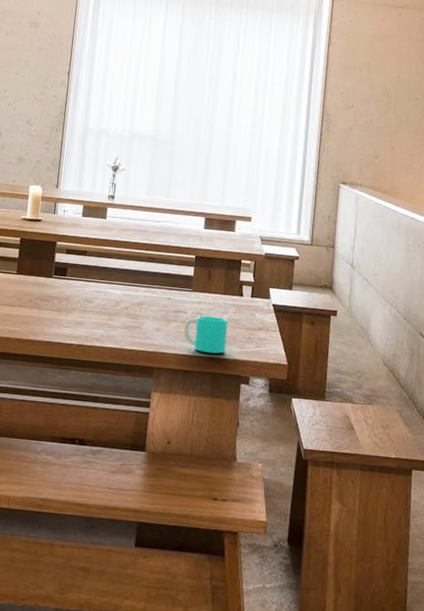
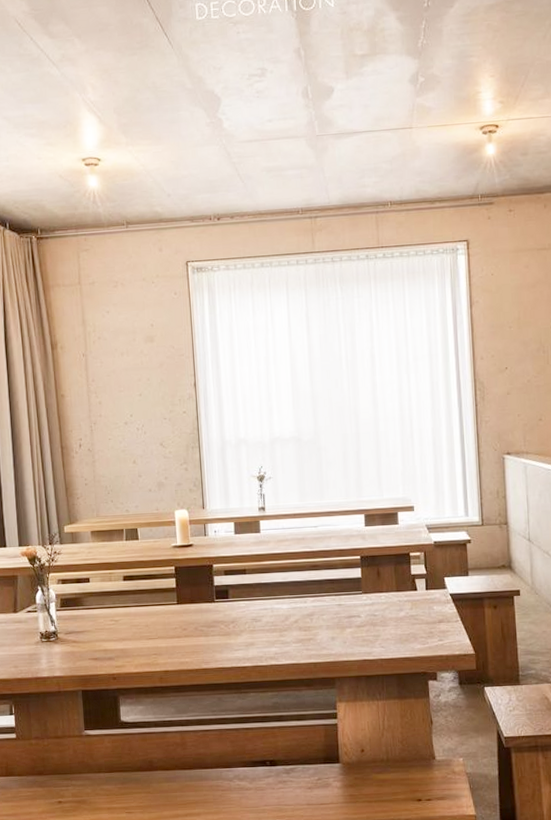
cup: present [183,315,228,354] -> none [360,615,407,654]

